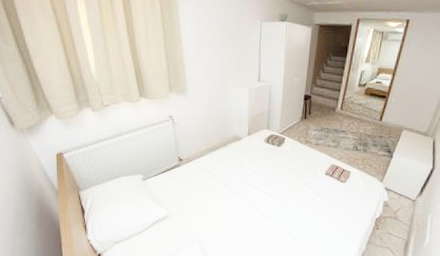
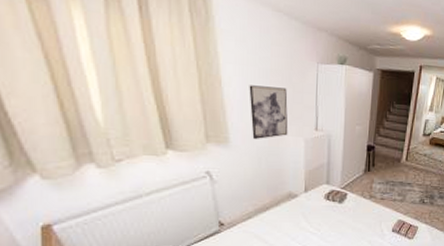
wall art: none [203,43,235,89] -> present [249,85,288,139]

